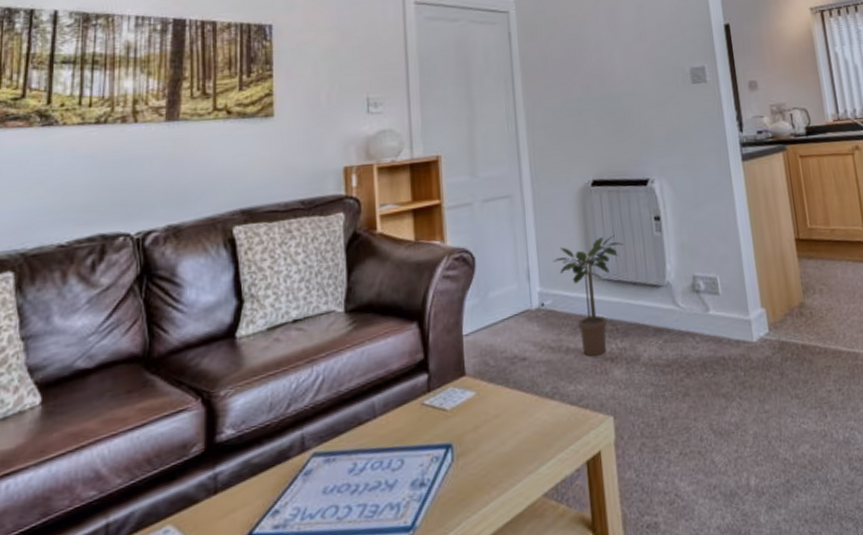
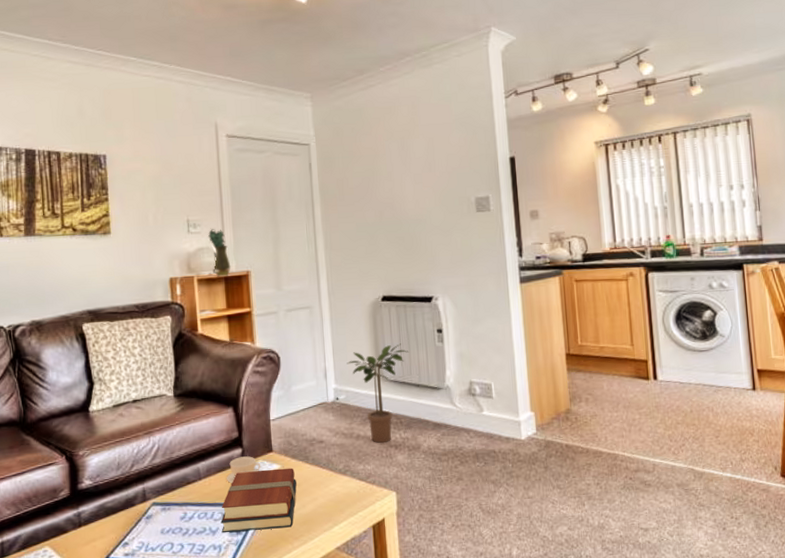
vase: none [391,107,418,164] -> present [208,228,231,277]
books: none [400,394,496,487] -> present [221,468,298,534]
teacup: none [407,383,451,420] -> present [226,456,261,483]

